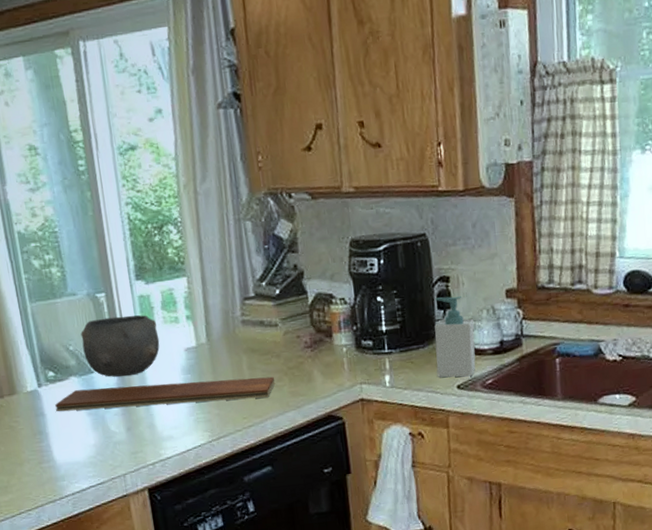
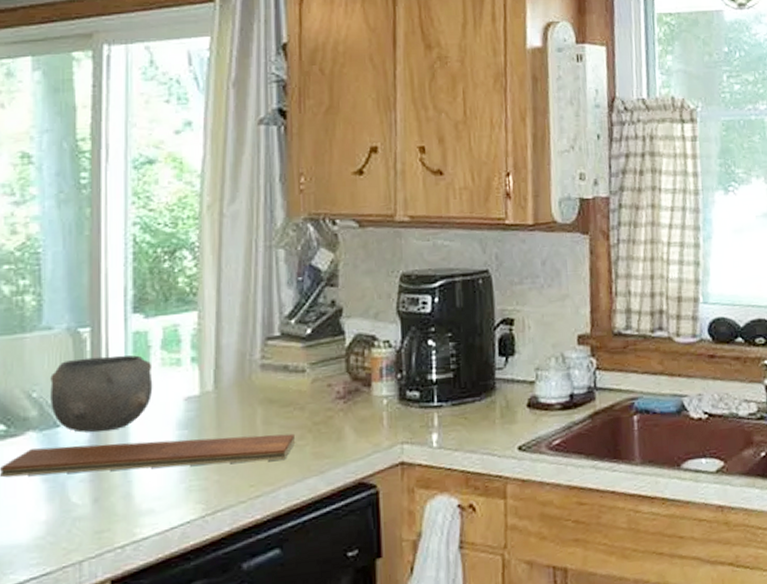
soap bottle: present [434,296,476,377] -> none [494,342,541,437]

